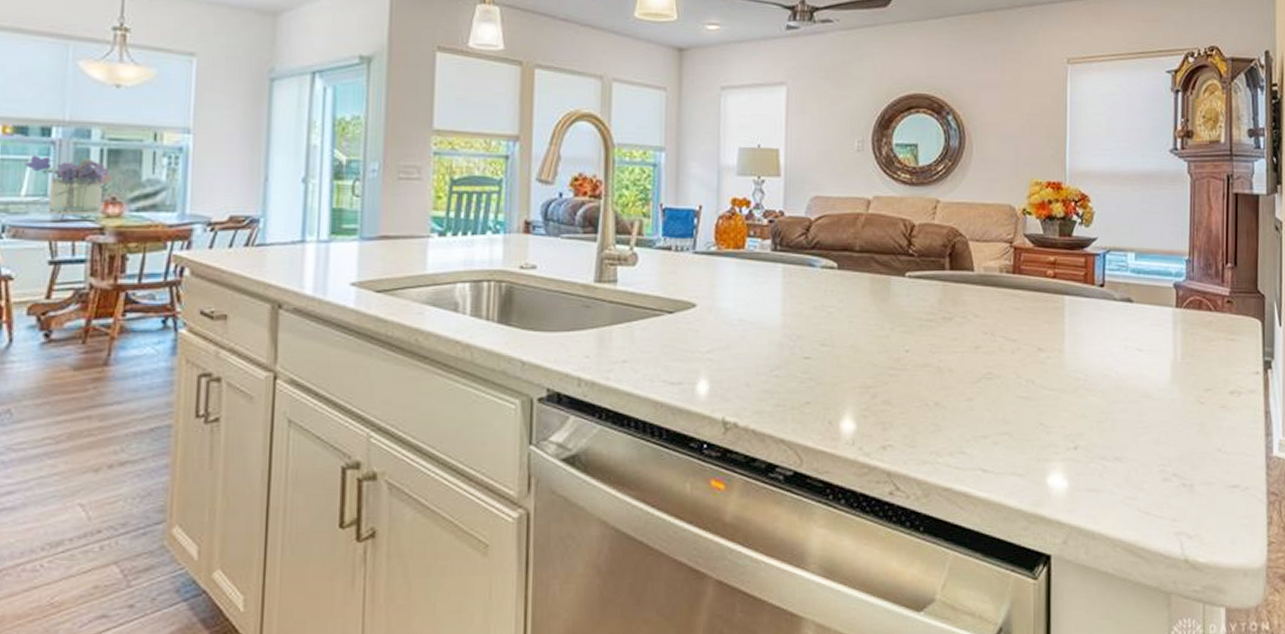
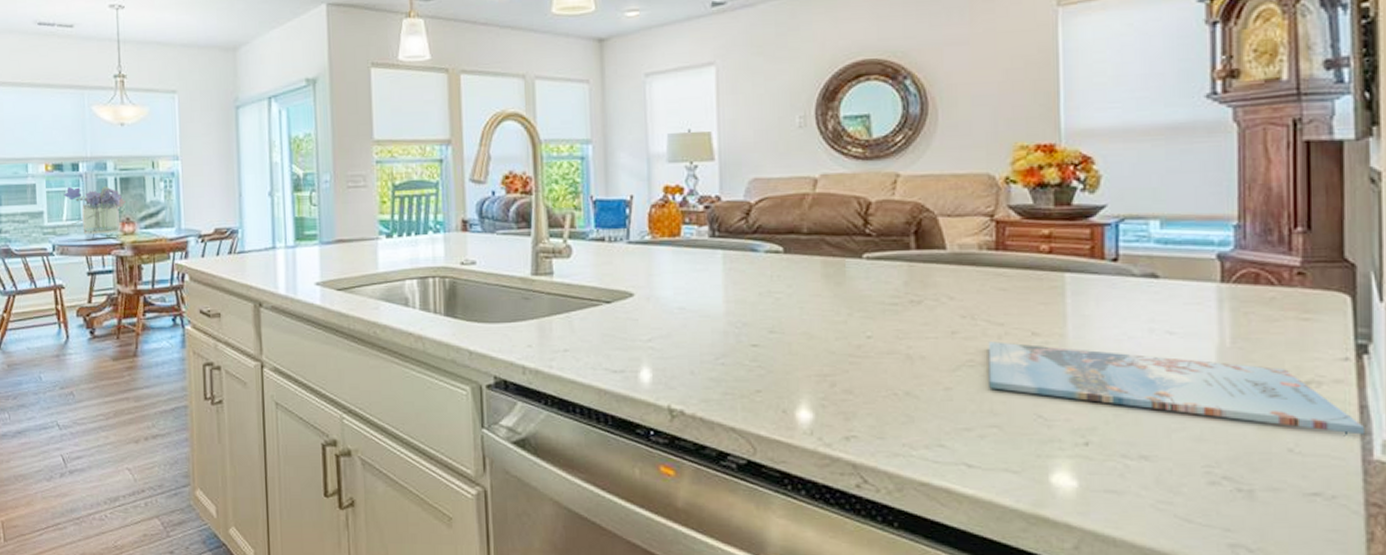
magazine: none [1003,356,1269,436] -> present [988,342,1366,435]

